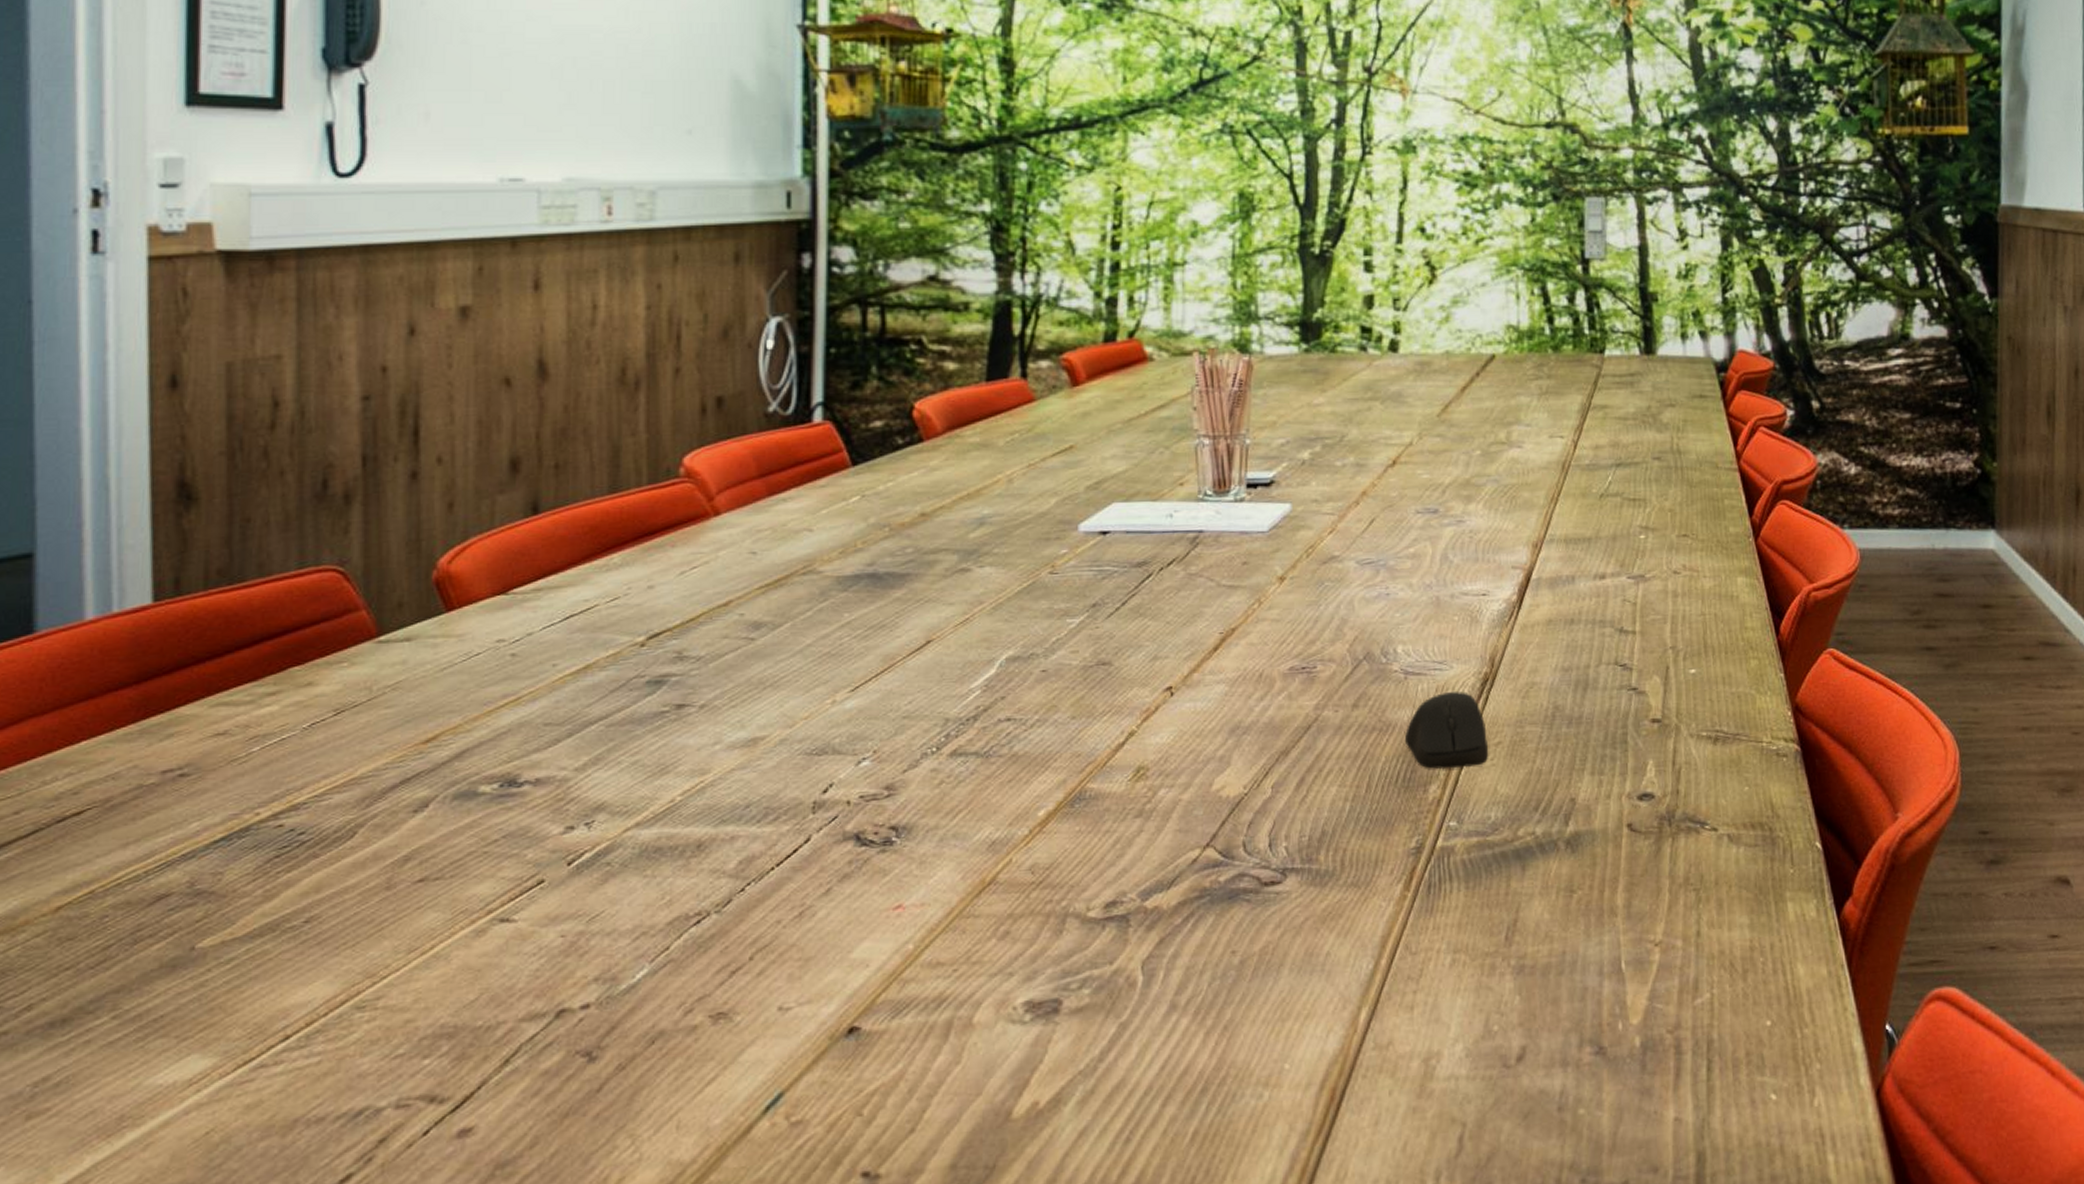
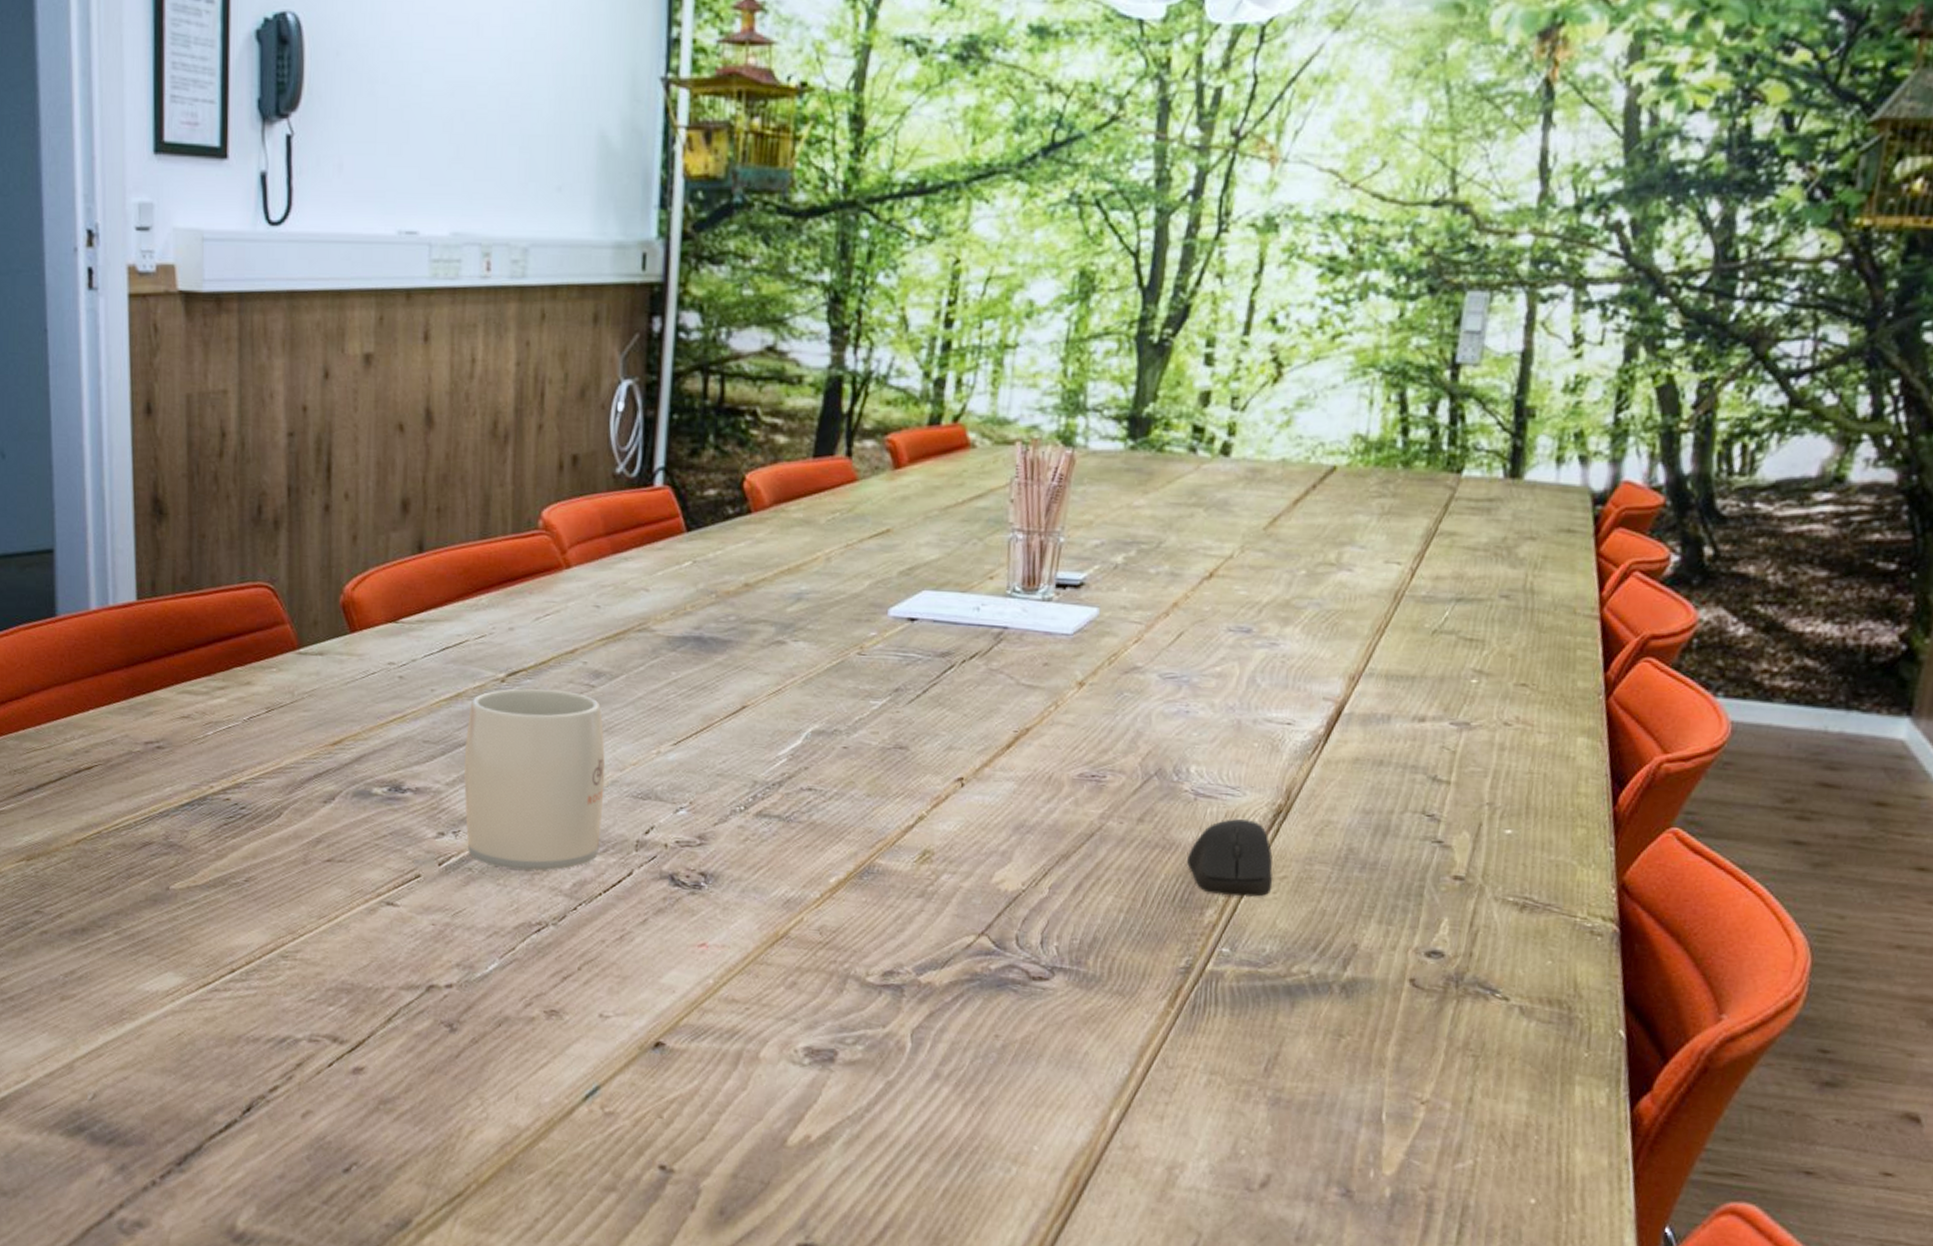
mug: none [598,647,772,856] -> present [464,688,606,871]

